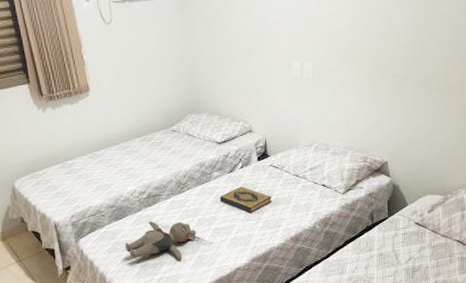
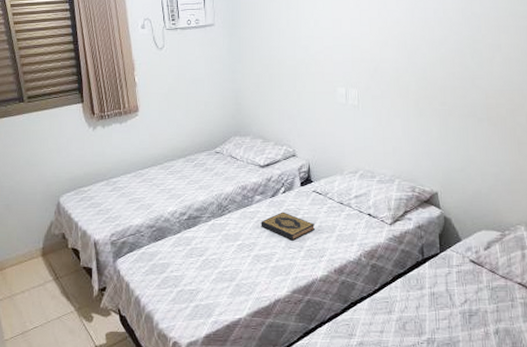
teddy bear: present [124,221,197,260] -> none [162,244,236,287]

